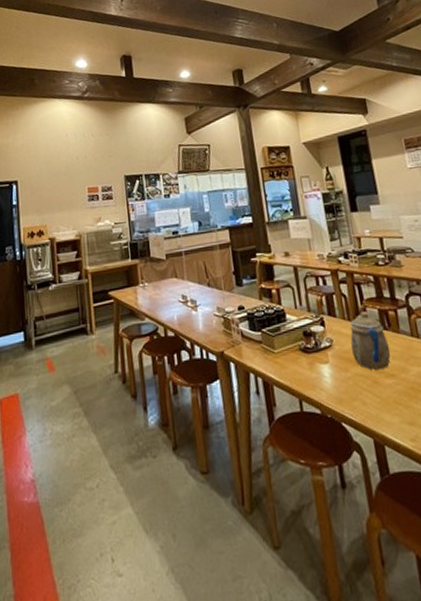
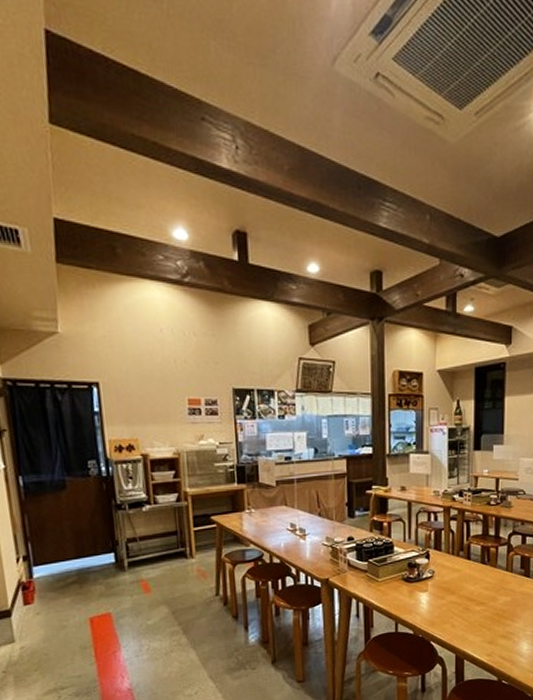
teapot: present [350,311,391,370] -> none [451,547,485,598]

